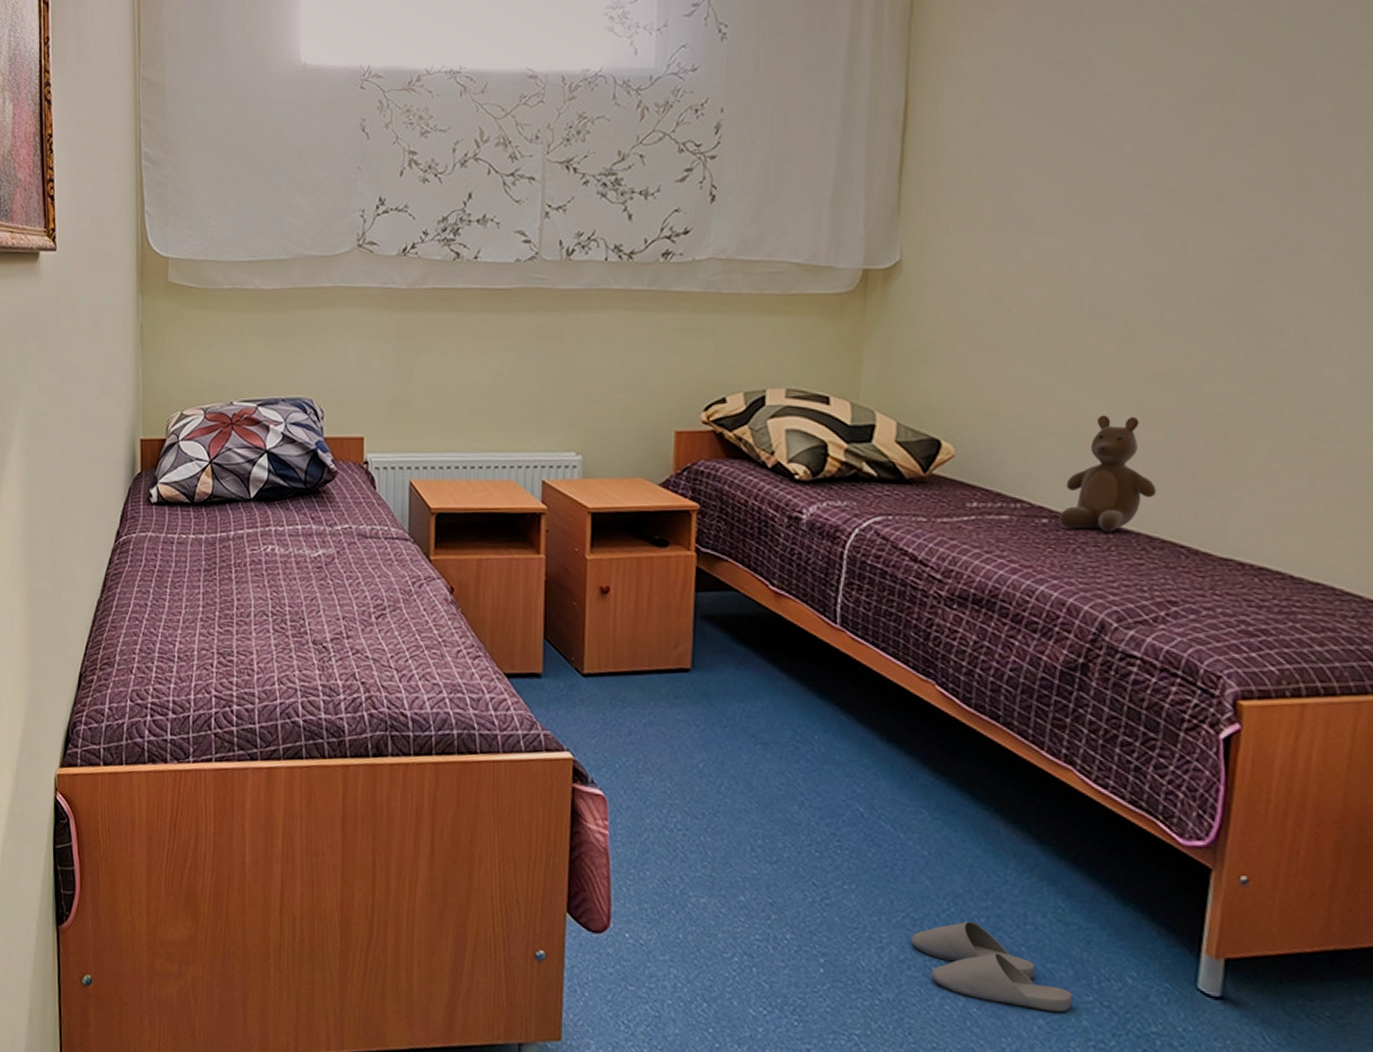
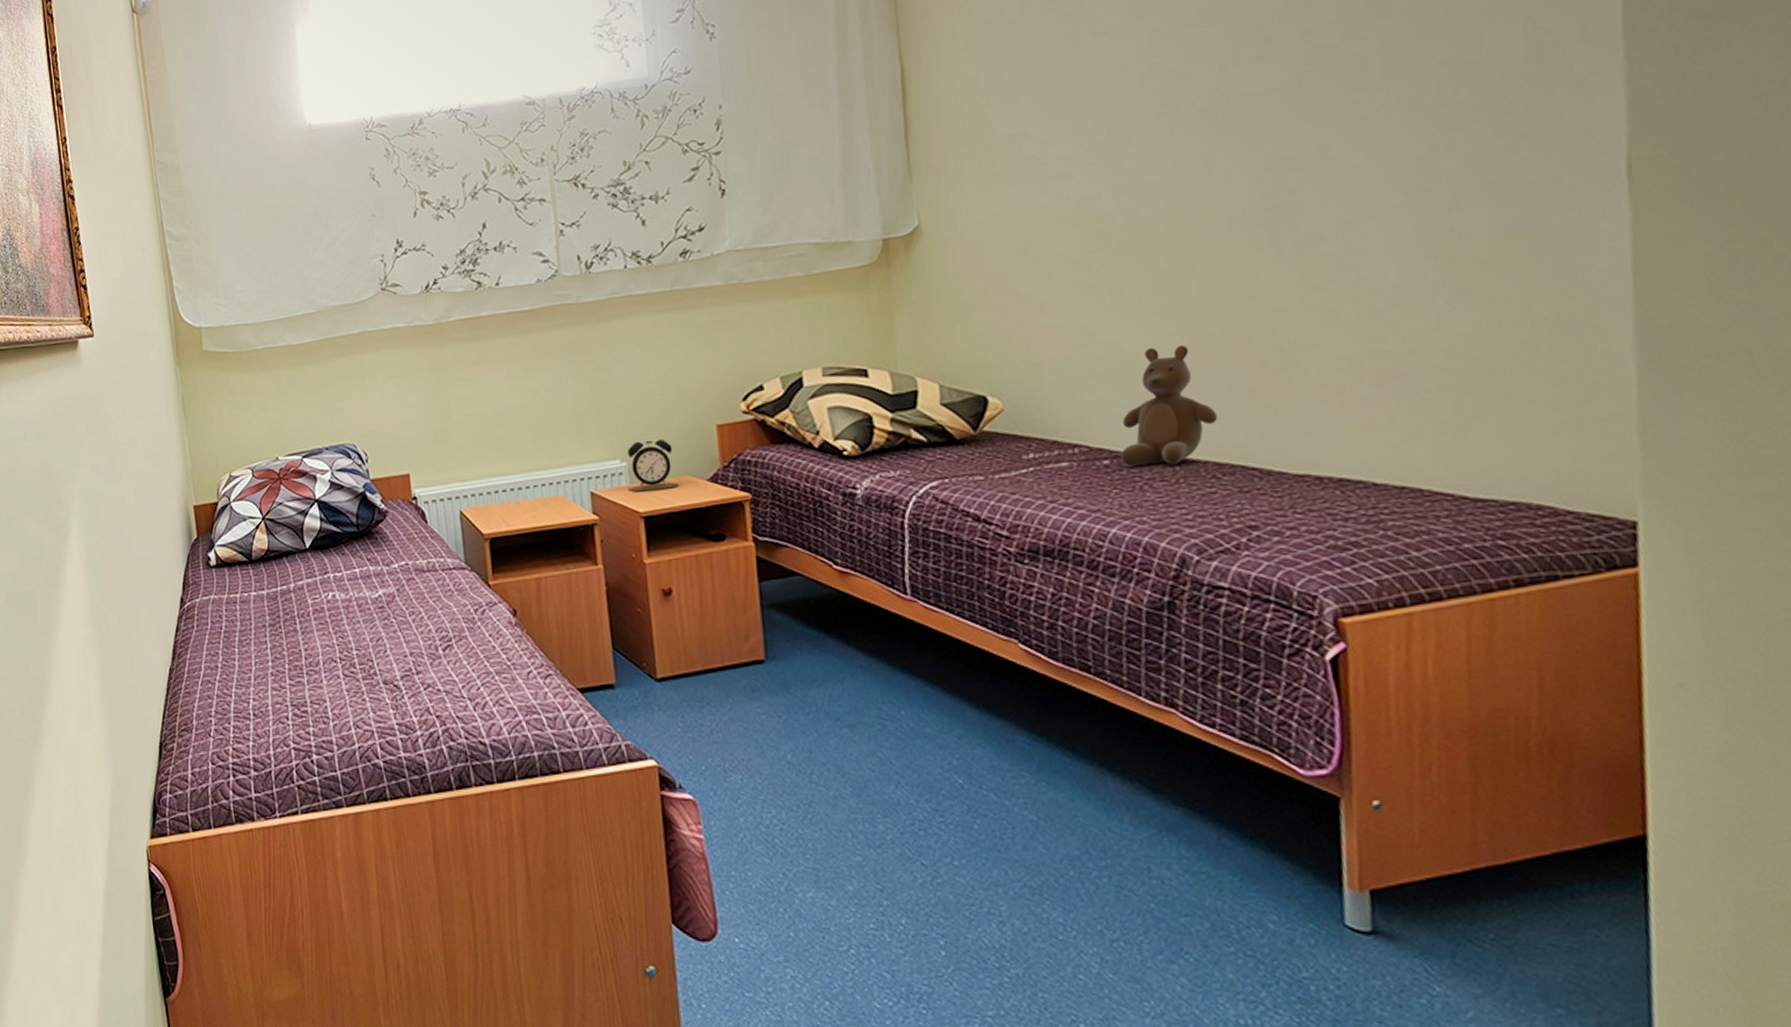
alarm clock: none [580,432,630,488] -> present [627,435,679,492]
slippers: present [912,921,1073,1012] -> none [1033,882,1214,968]

